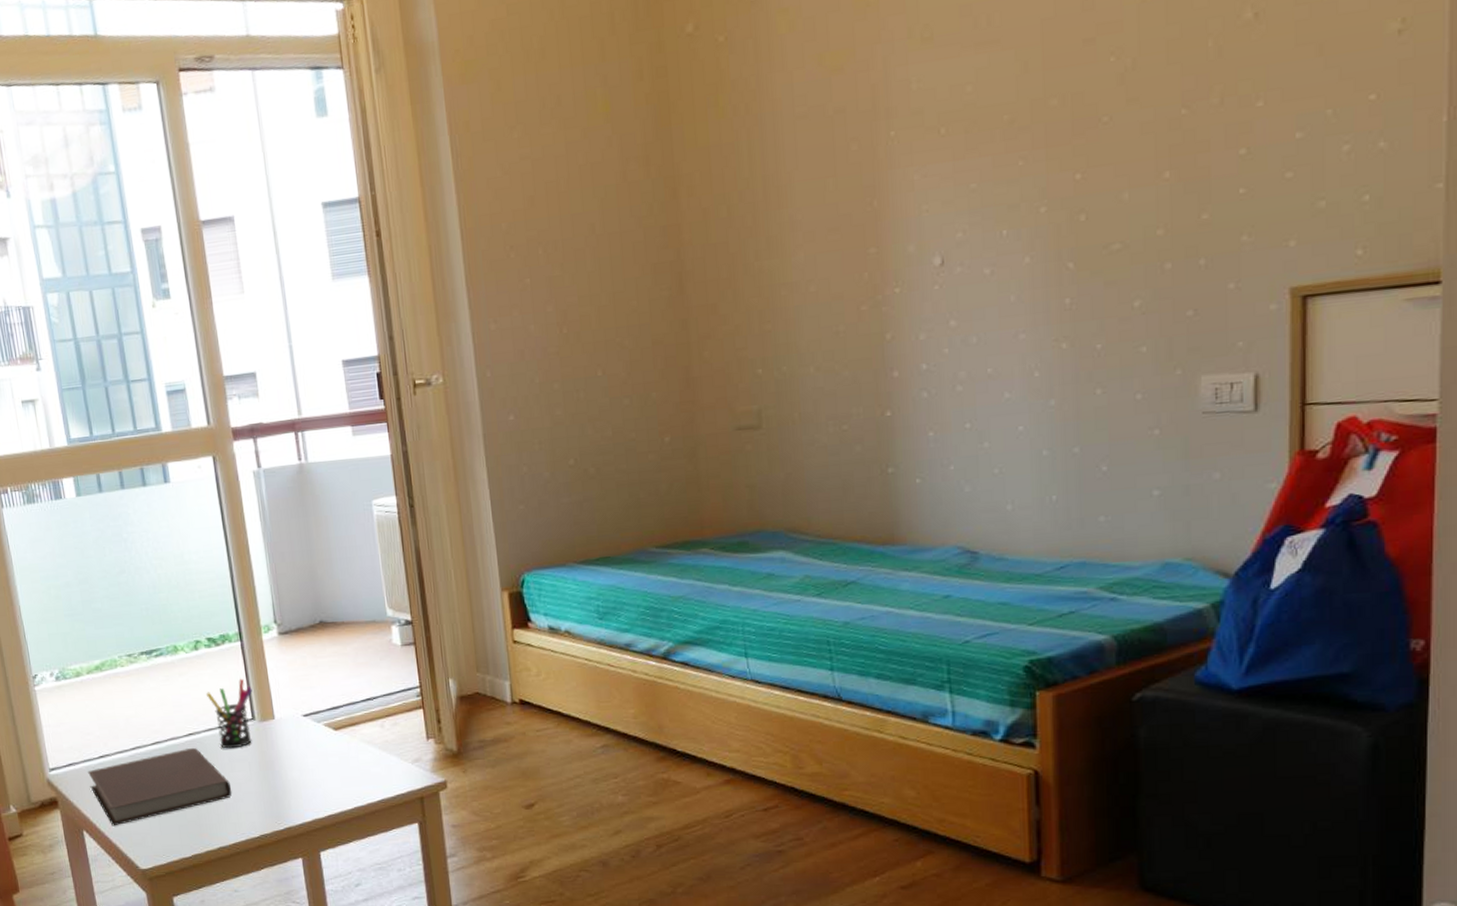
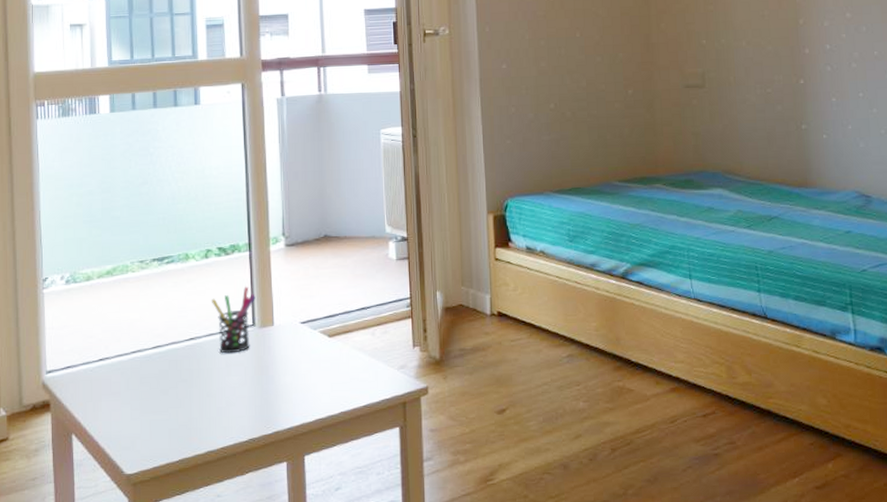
notebook: present [88,747,232,826] -> none [85,351,226,430]

